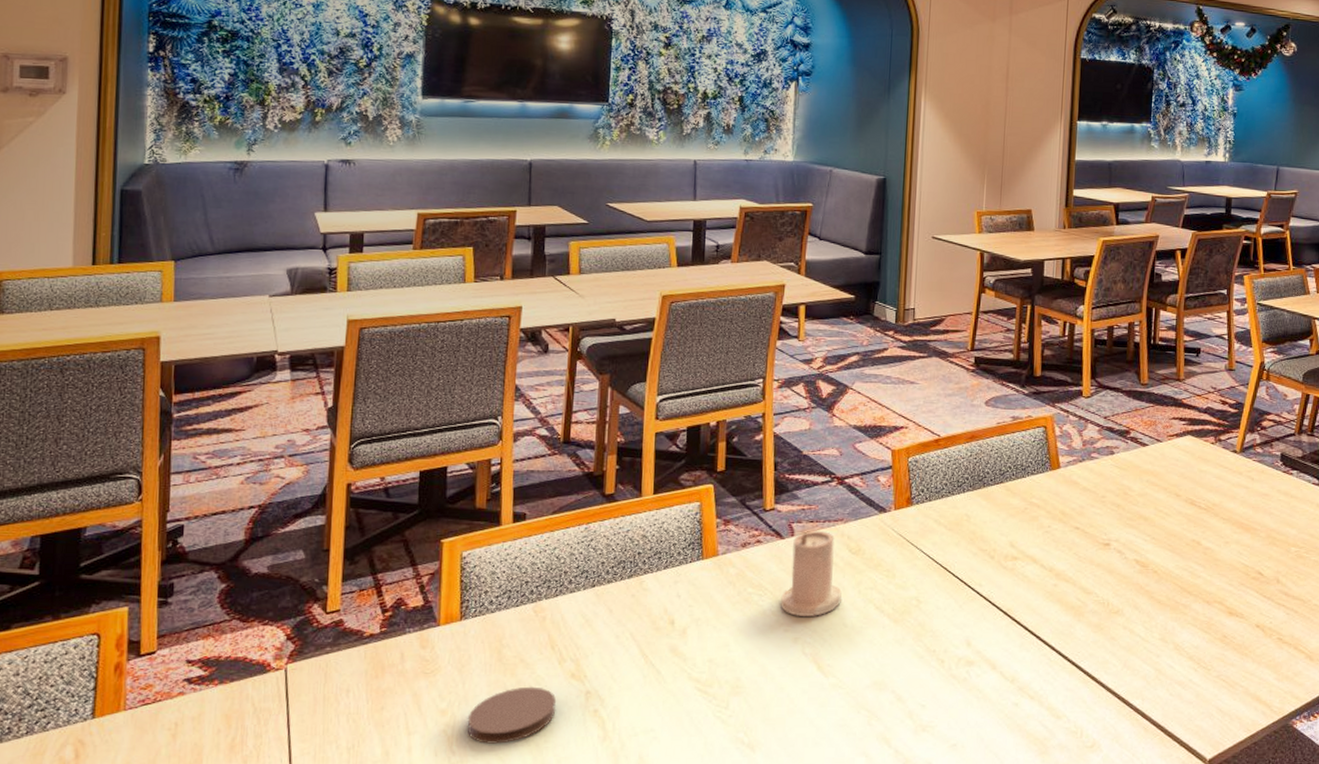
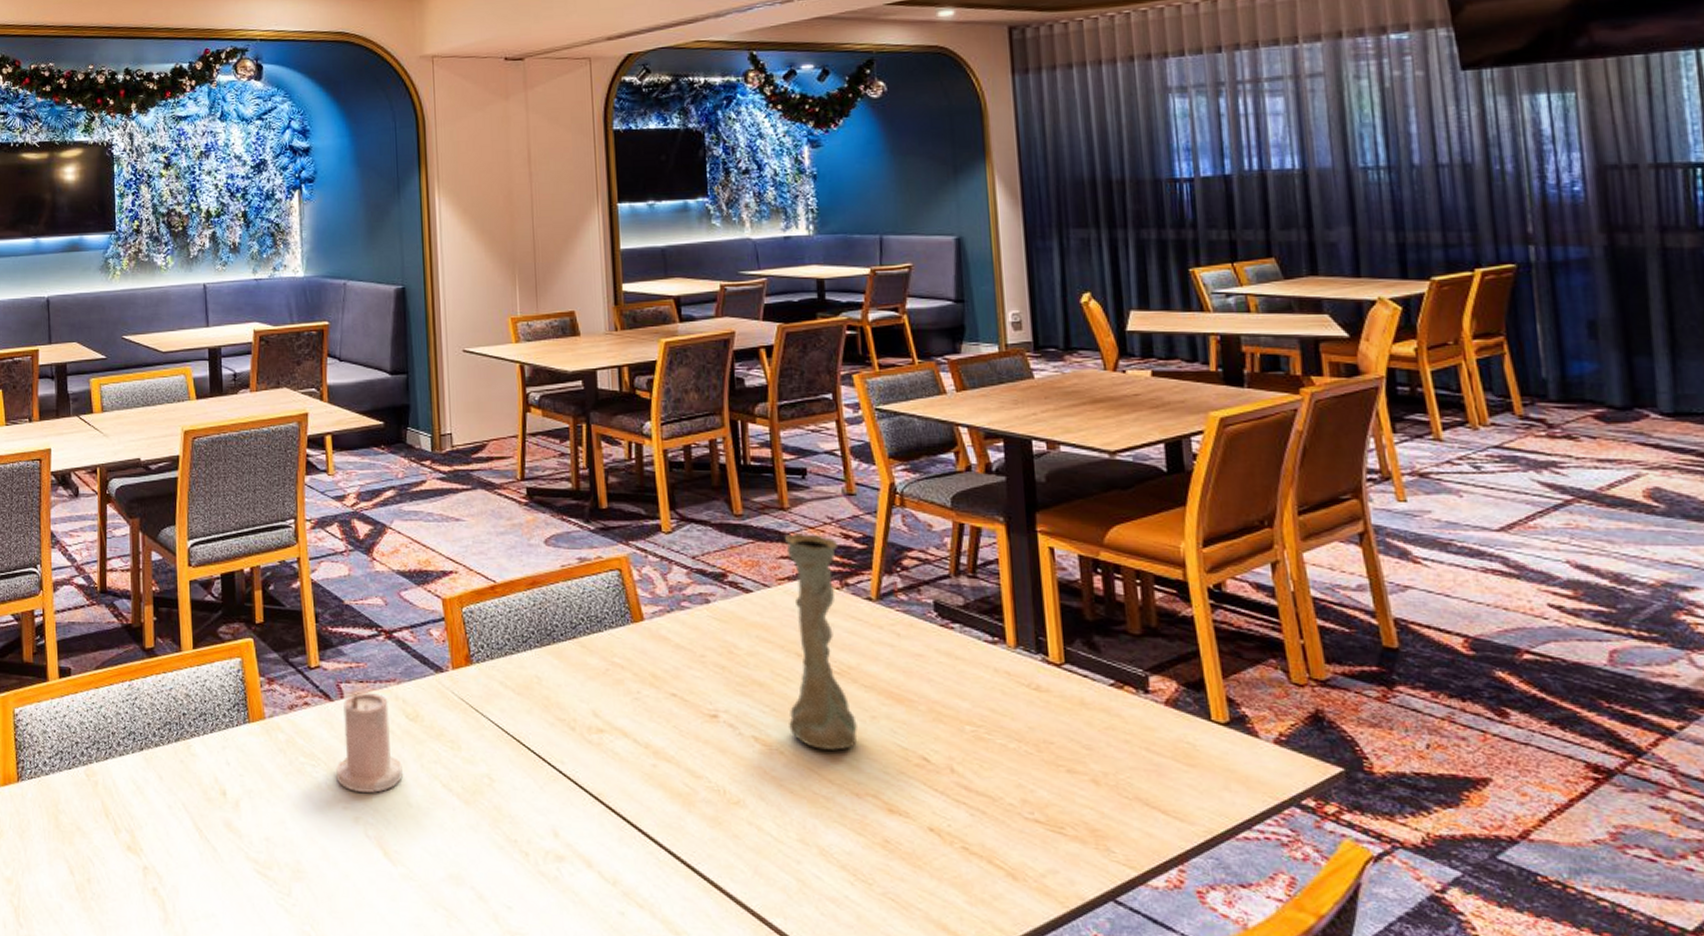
coaster: present [467,686,557,744] -> none [31,857,116,920]
vase: none [1163,400,1217,569] -> present [784,533,858,750]

